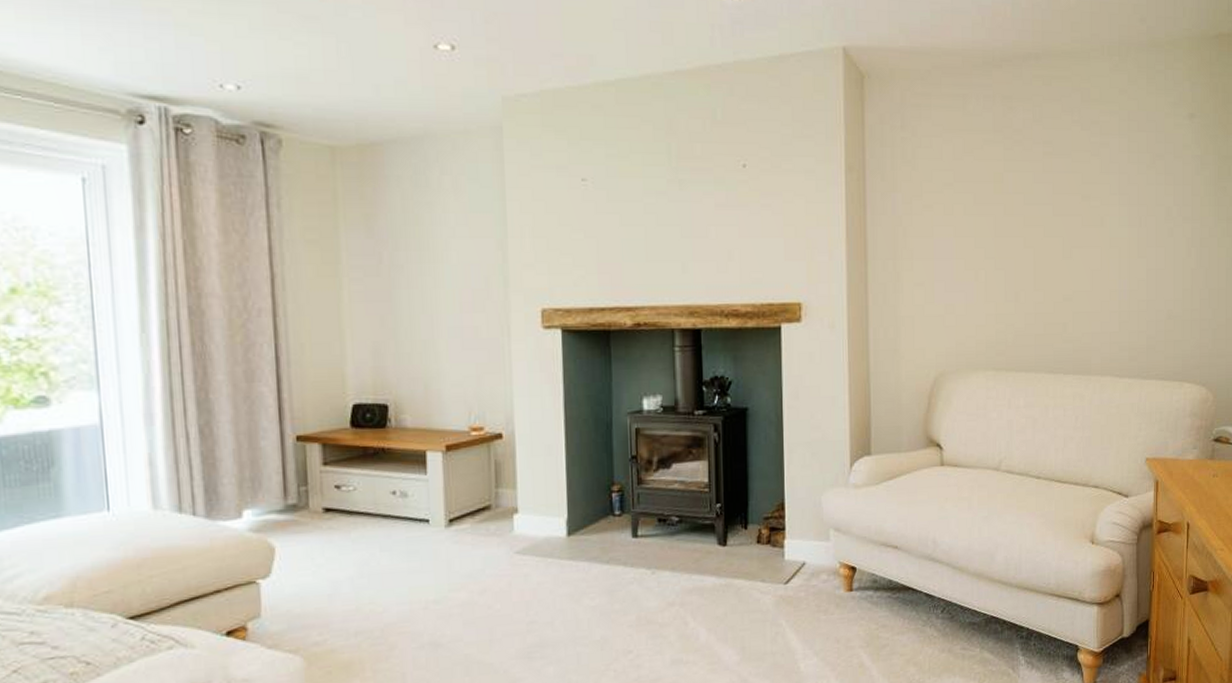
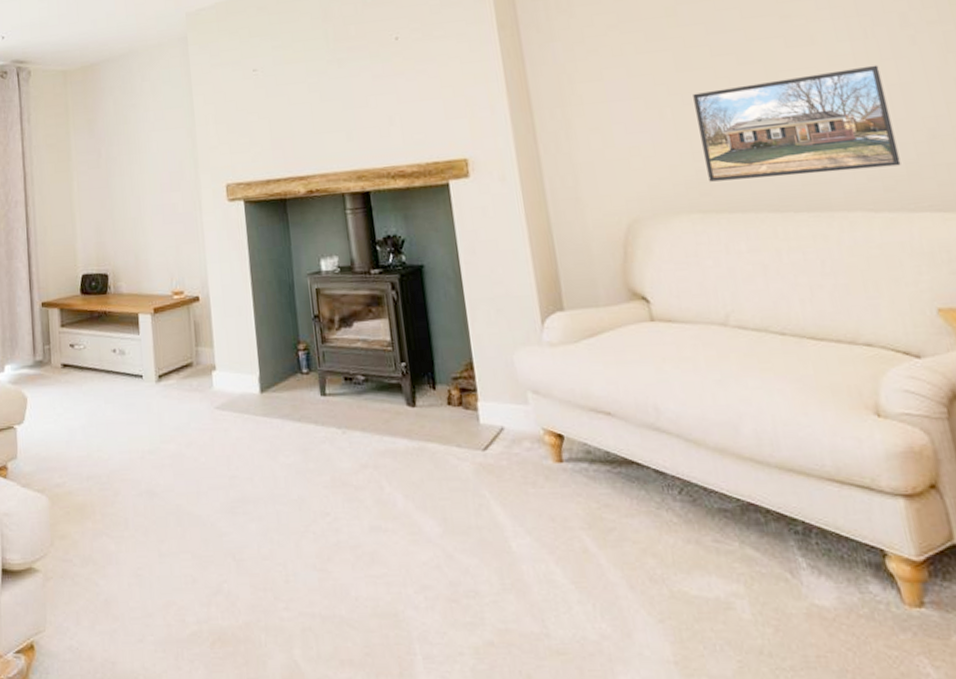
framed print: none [1004,250,1144,343] -> present [693,65,901,182]

